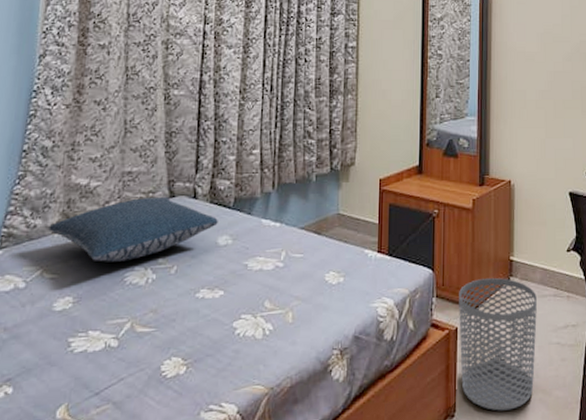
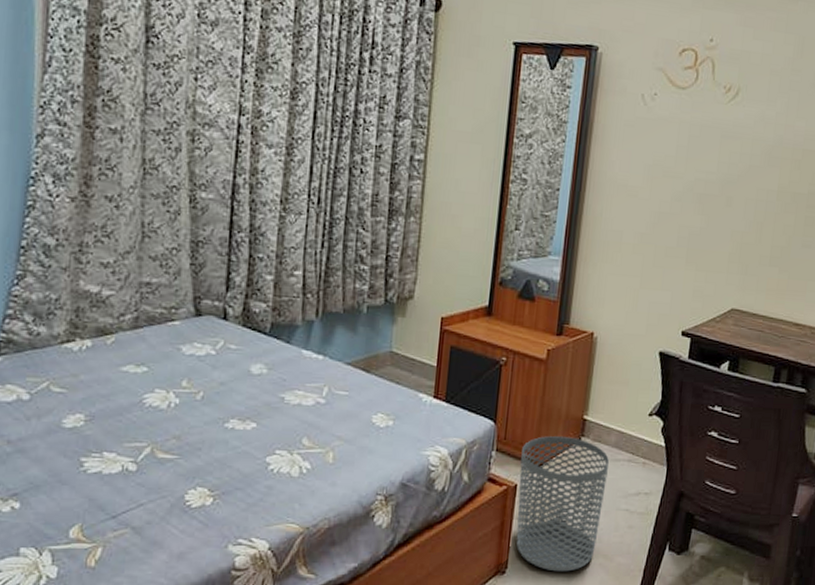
pillow: present [48,197,218,262] -> none [54,313,252,382]

